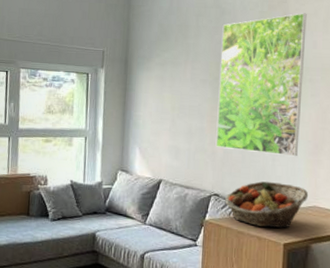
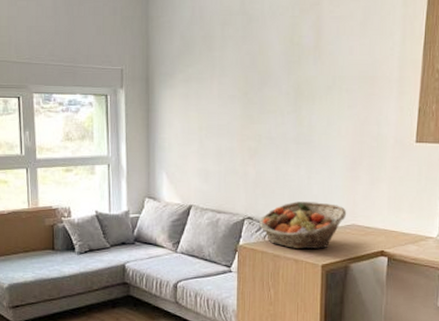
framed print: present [215,13,307,157] -> none [247,15,342,174]

